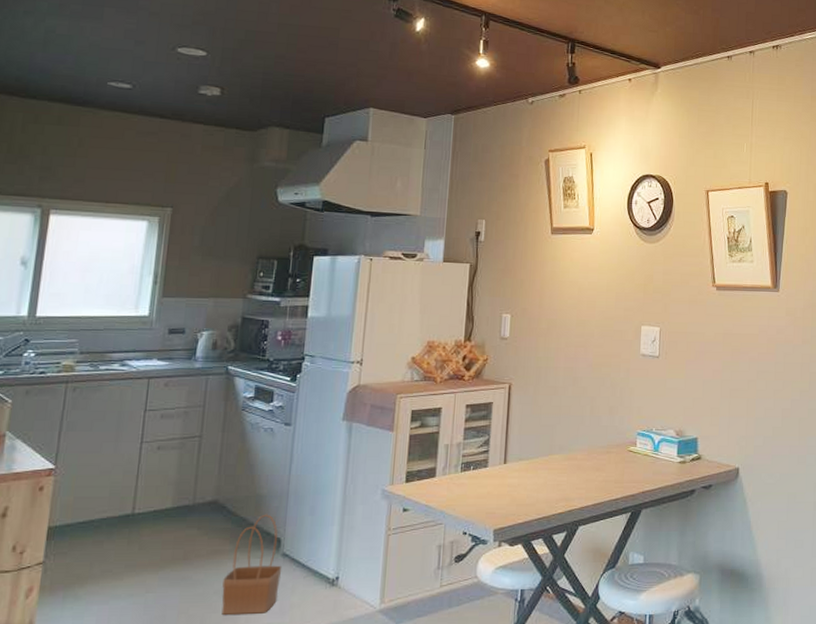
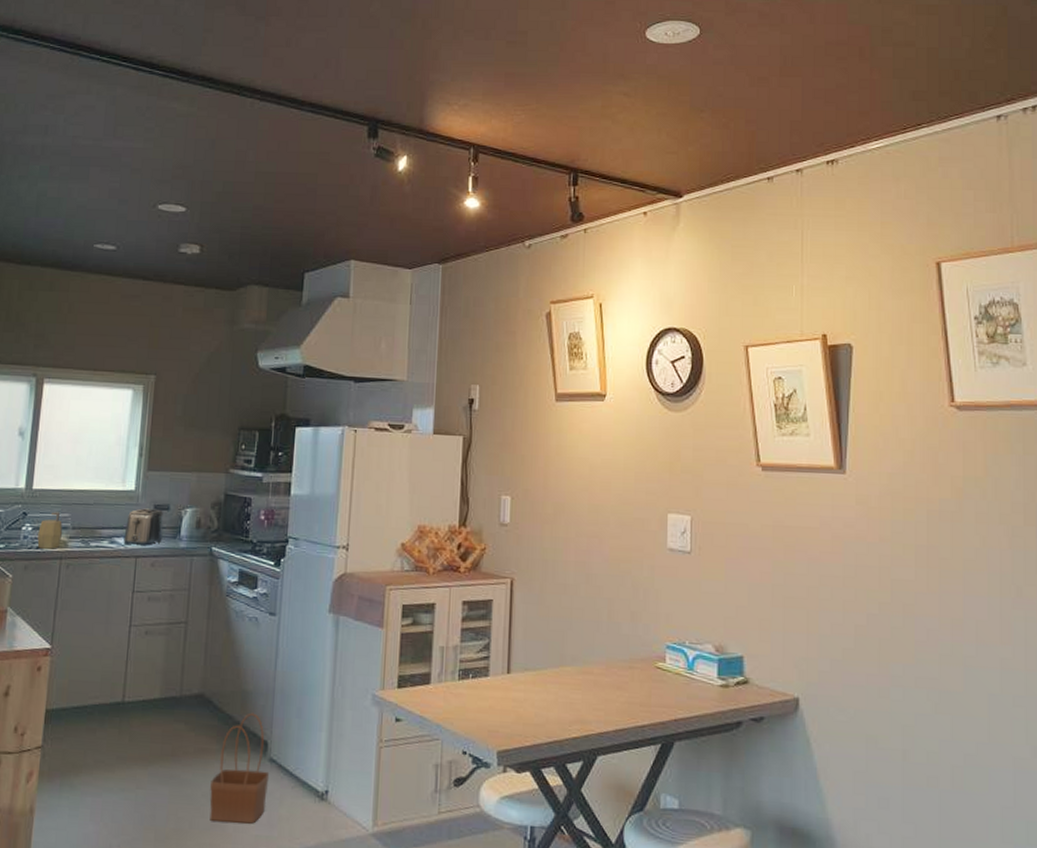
soap dispenser: none [40,338,70,375] -> present [37,512,63,550]
toaster: none [135,332,179,368] -> present [123,508,164,546]

